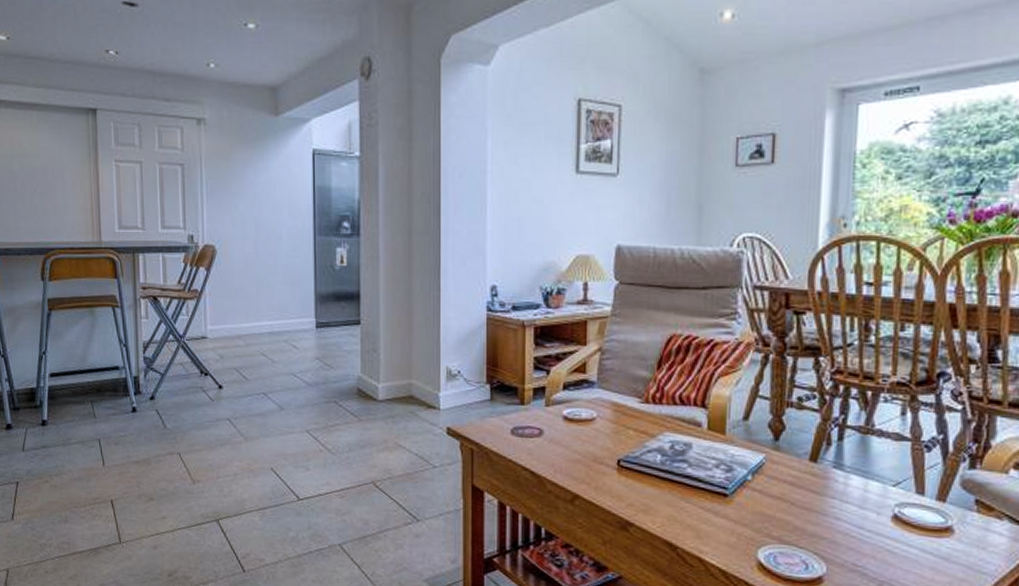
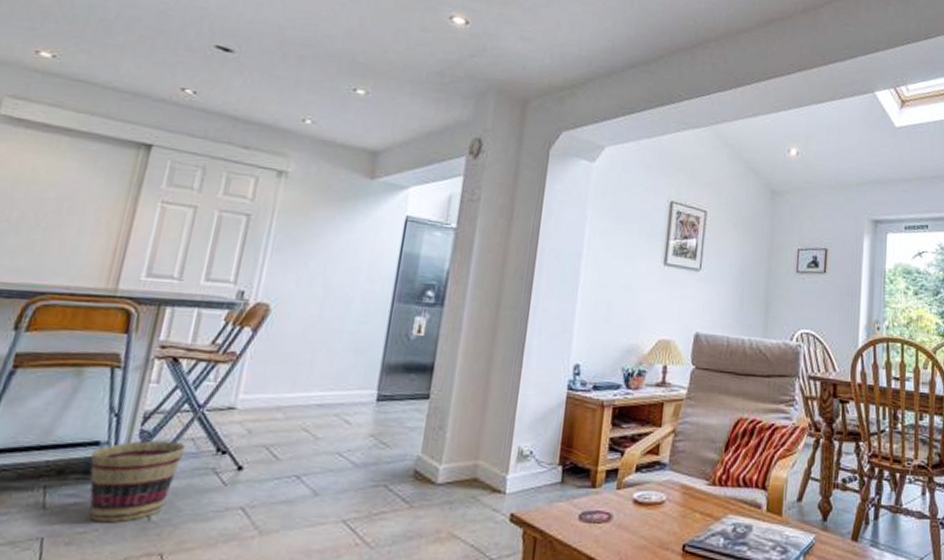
basket: none [115,365,178,429] -> present [89,440,186,523]

